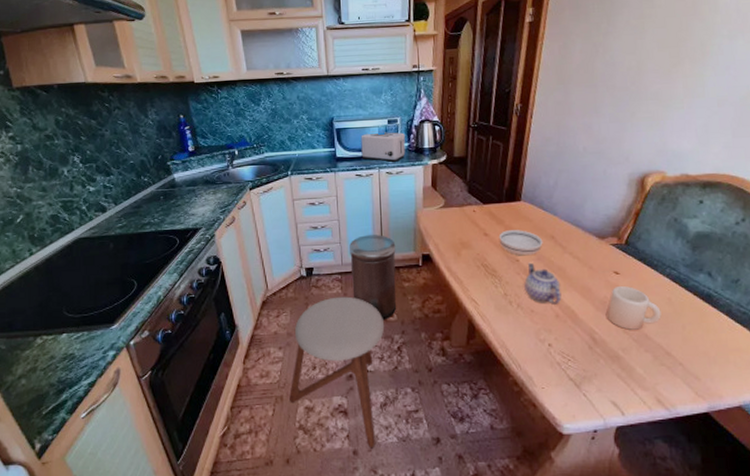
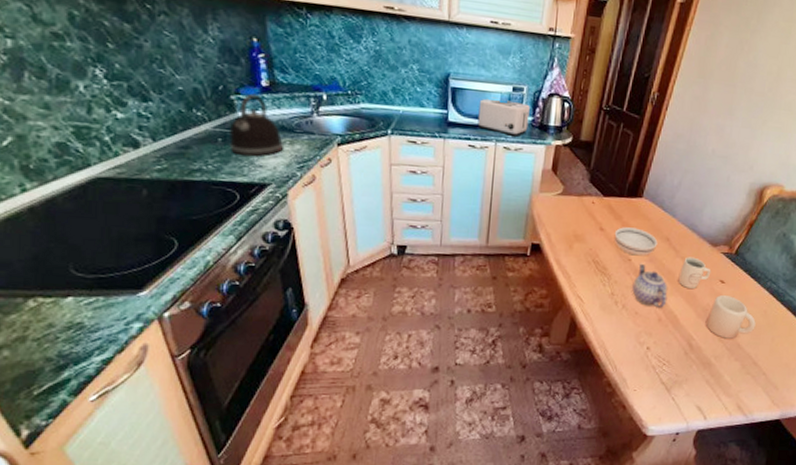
kettle: none [167,158,208,208] -> present [228,93,283,157]
stool: present [289,296,385,447] -> none [363,281,481,444]
pedal bin: present [350,235,396,320] -> none [449,215,504,311]
mug: none [569,251,603,284] -> present [678,257,711,290]

